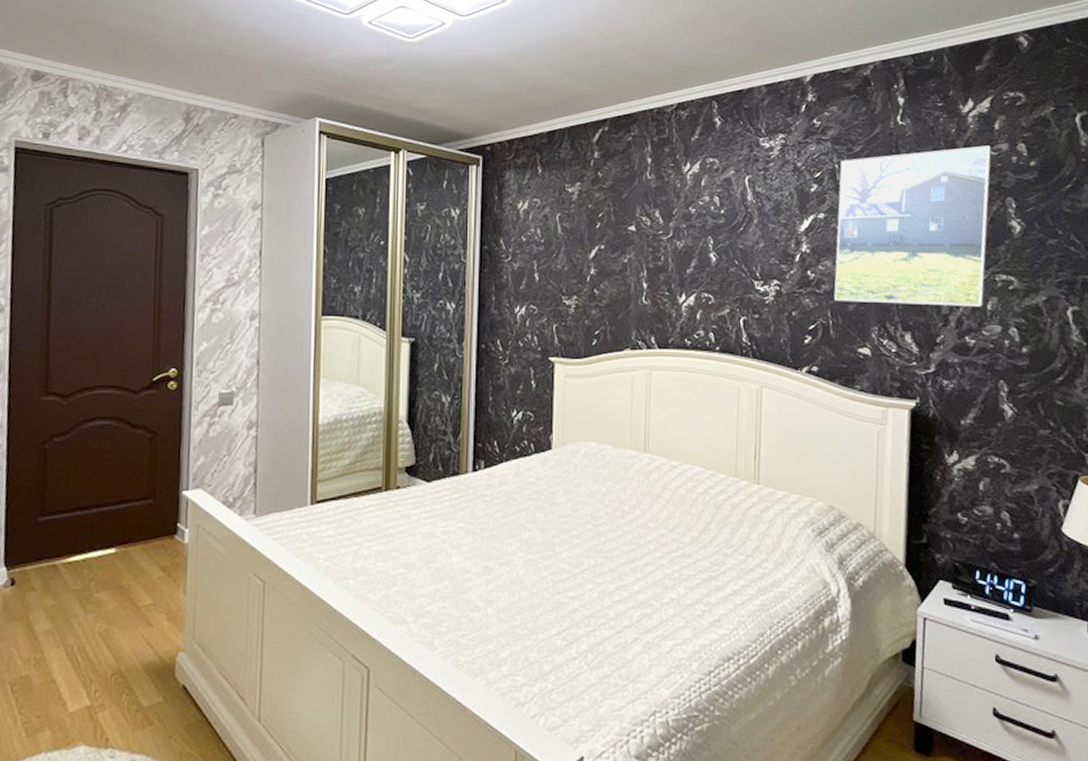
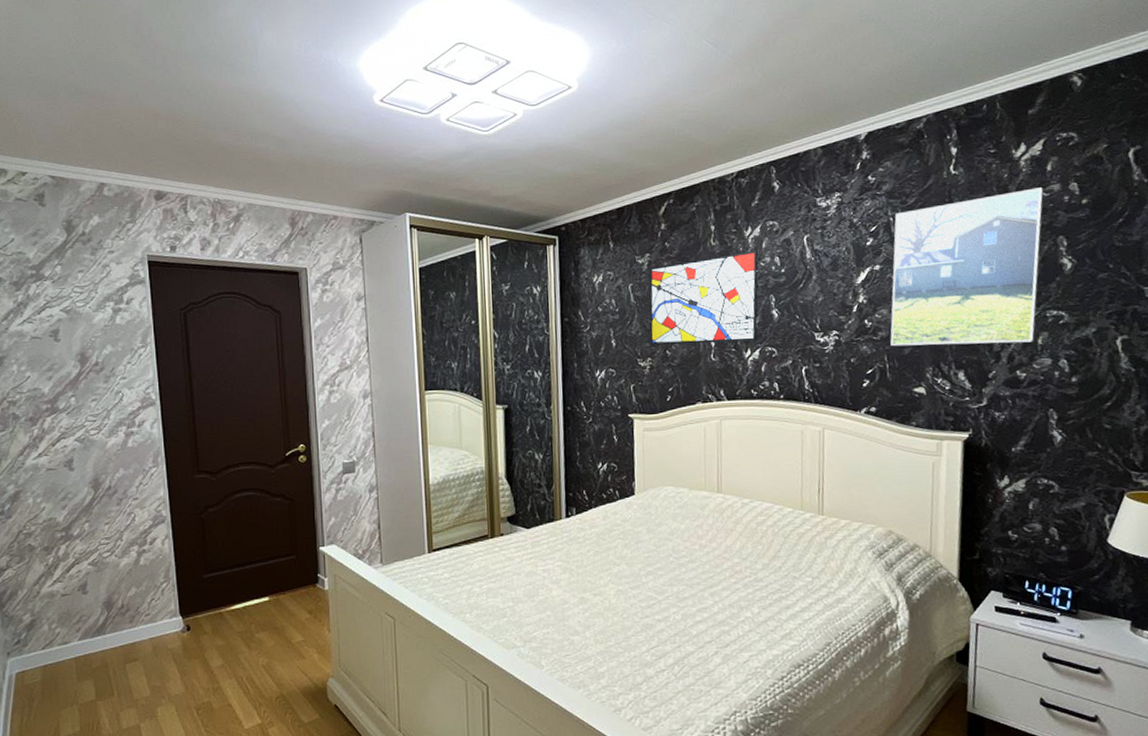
wall art: none [576,188,696,285] -> present [649,250,758,345]

